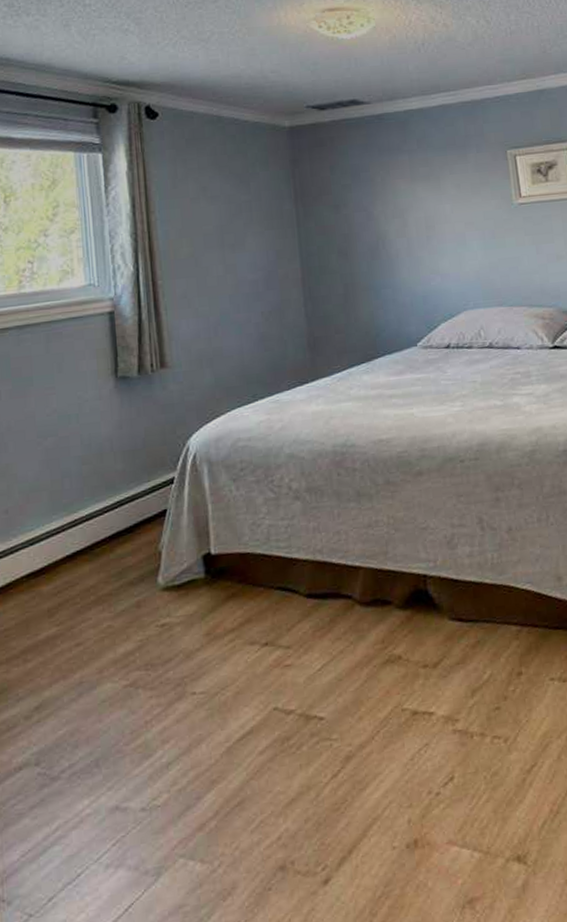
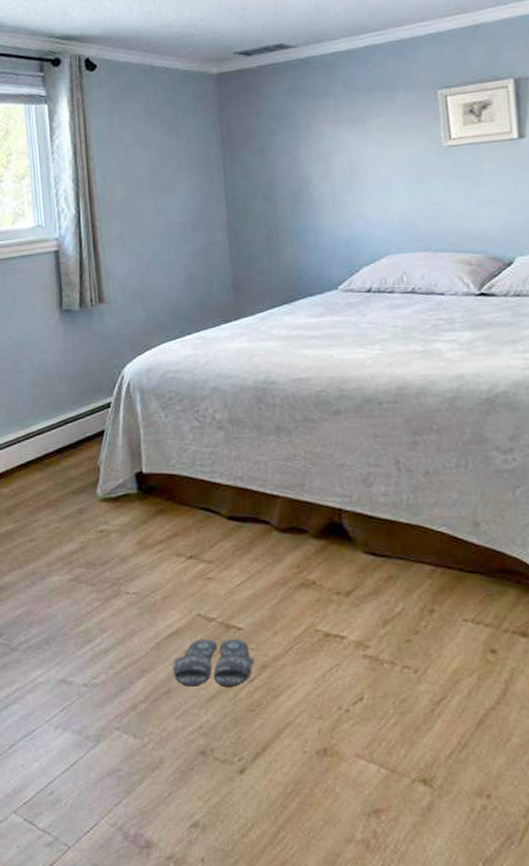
slippers: none [247,730,339,793] -> present [173,638,255,687]

